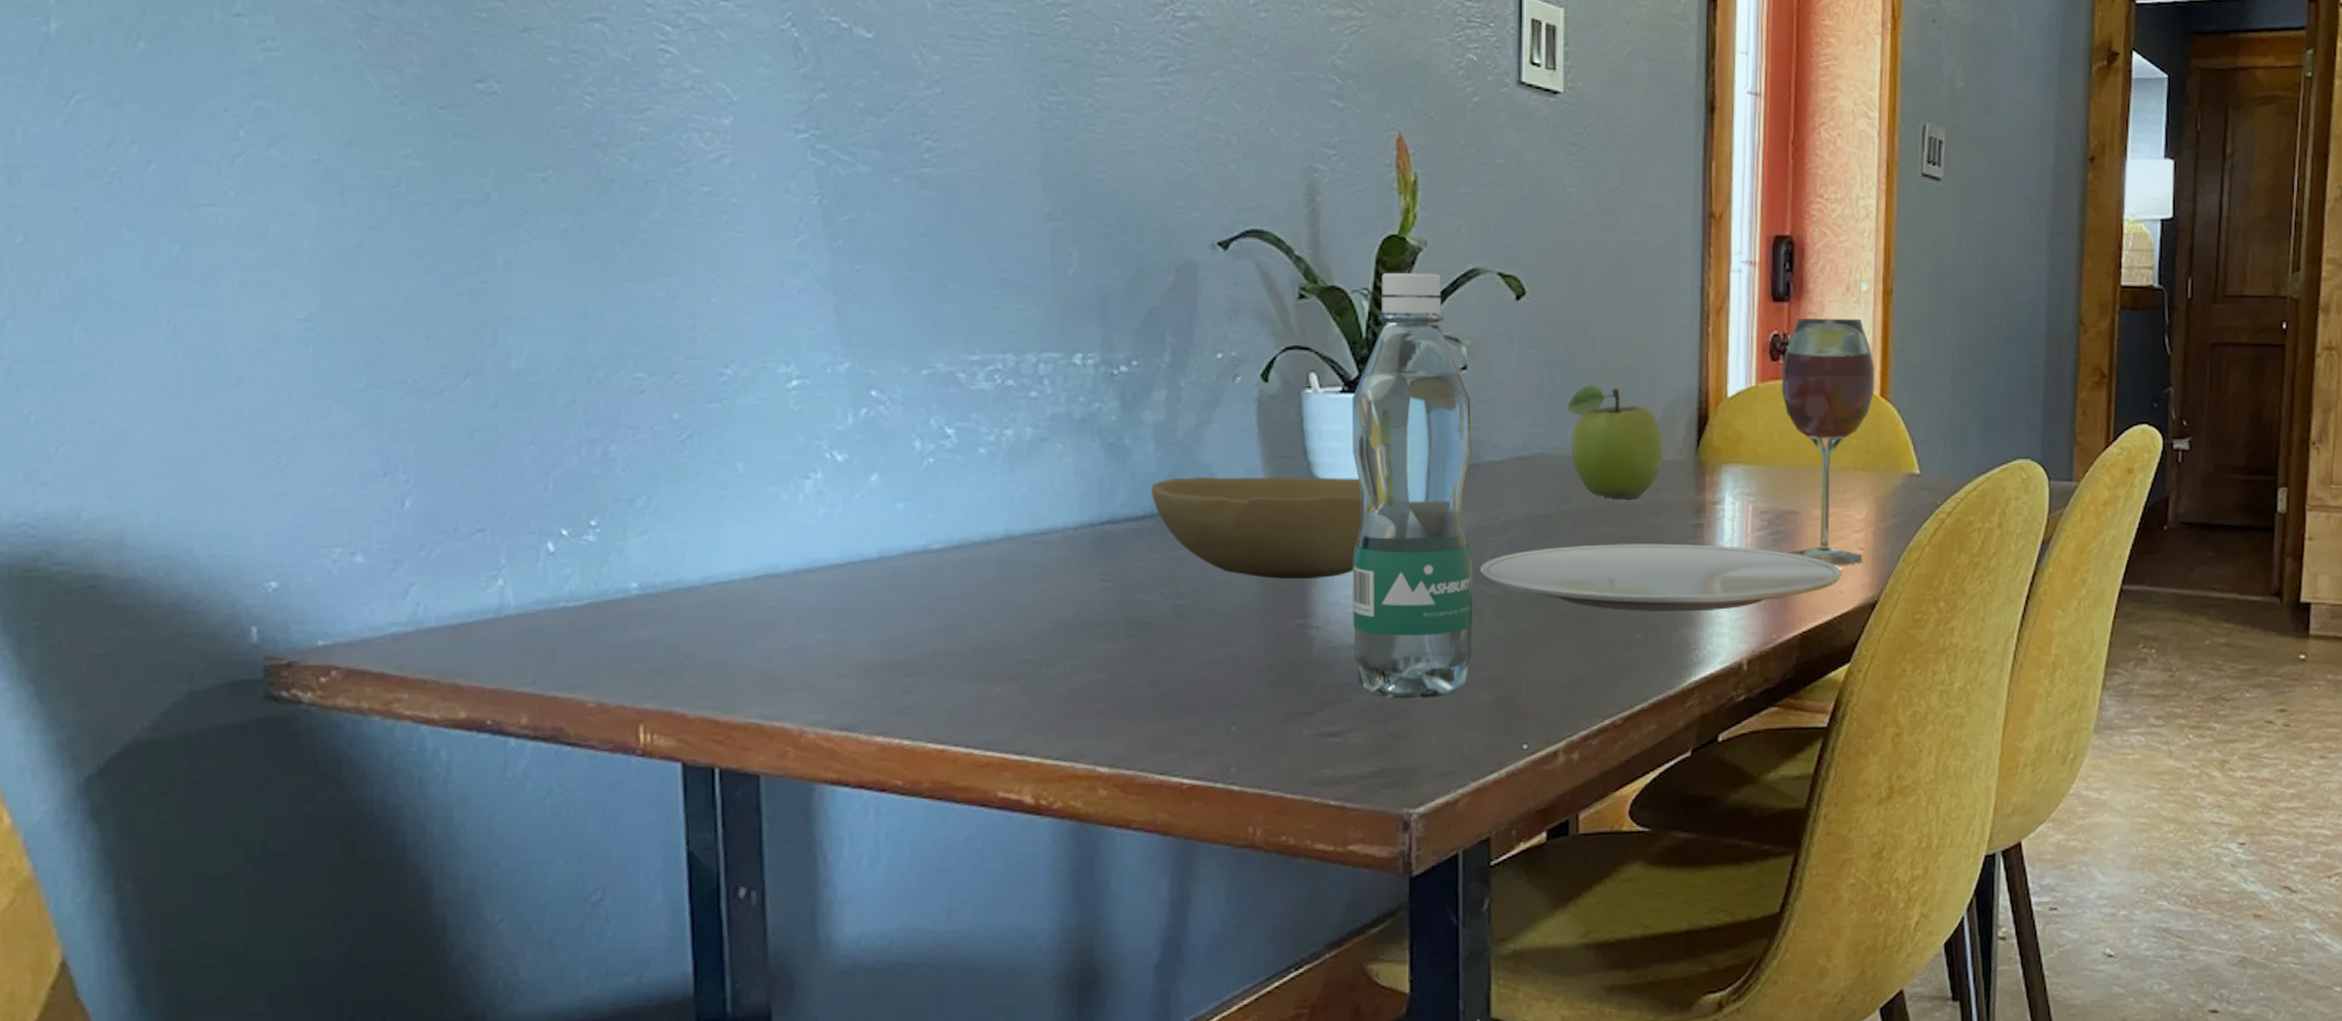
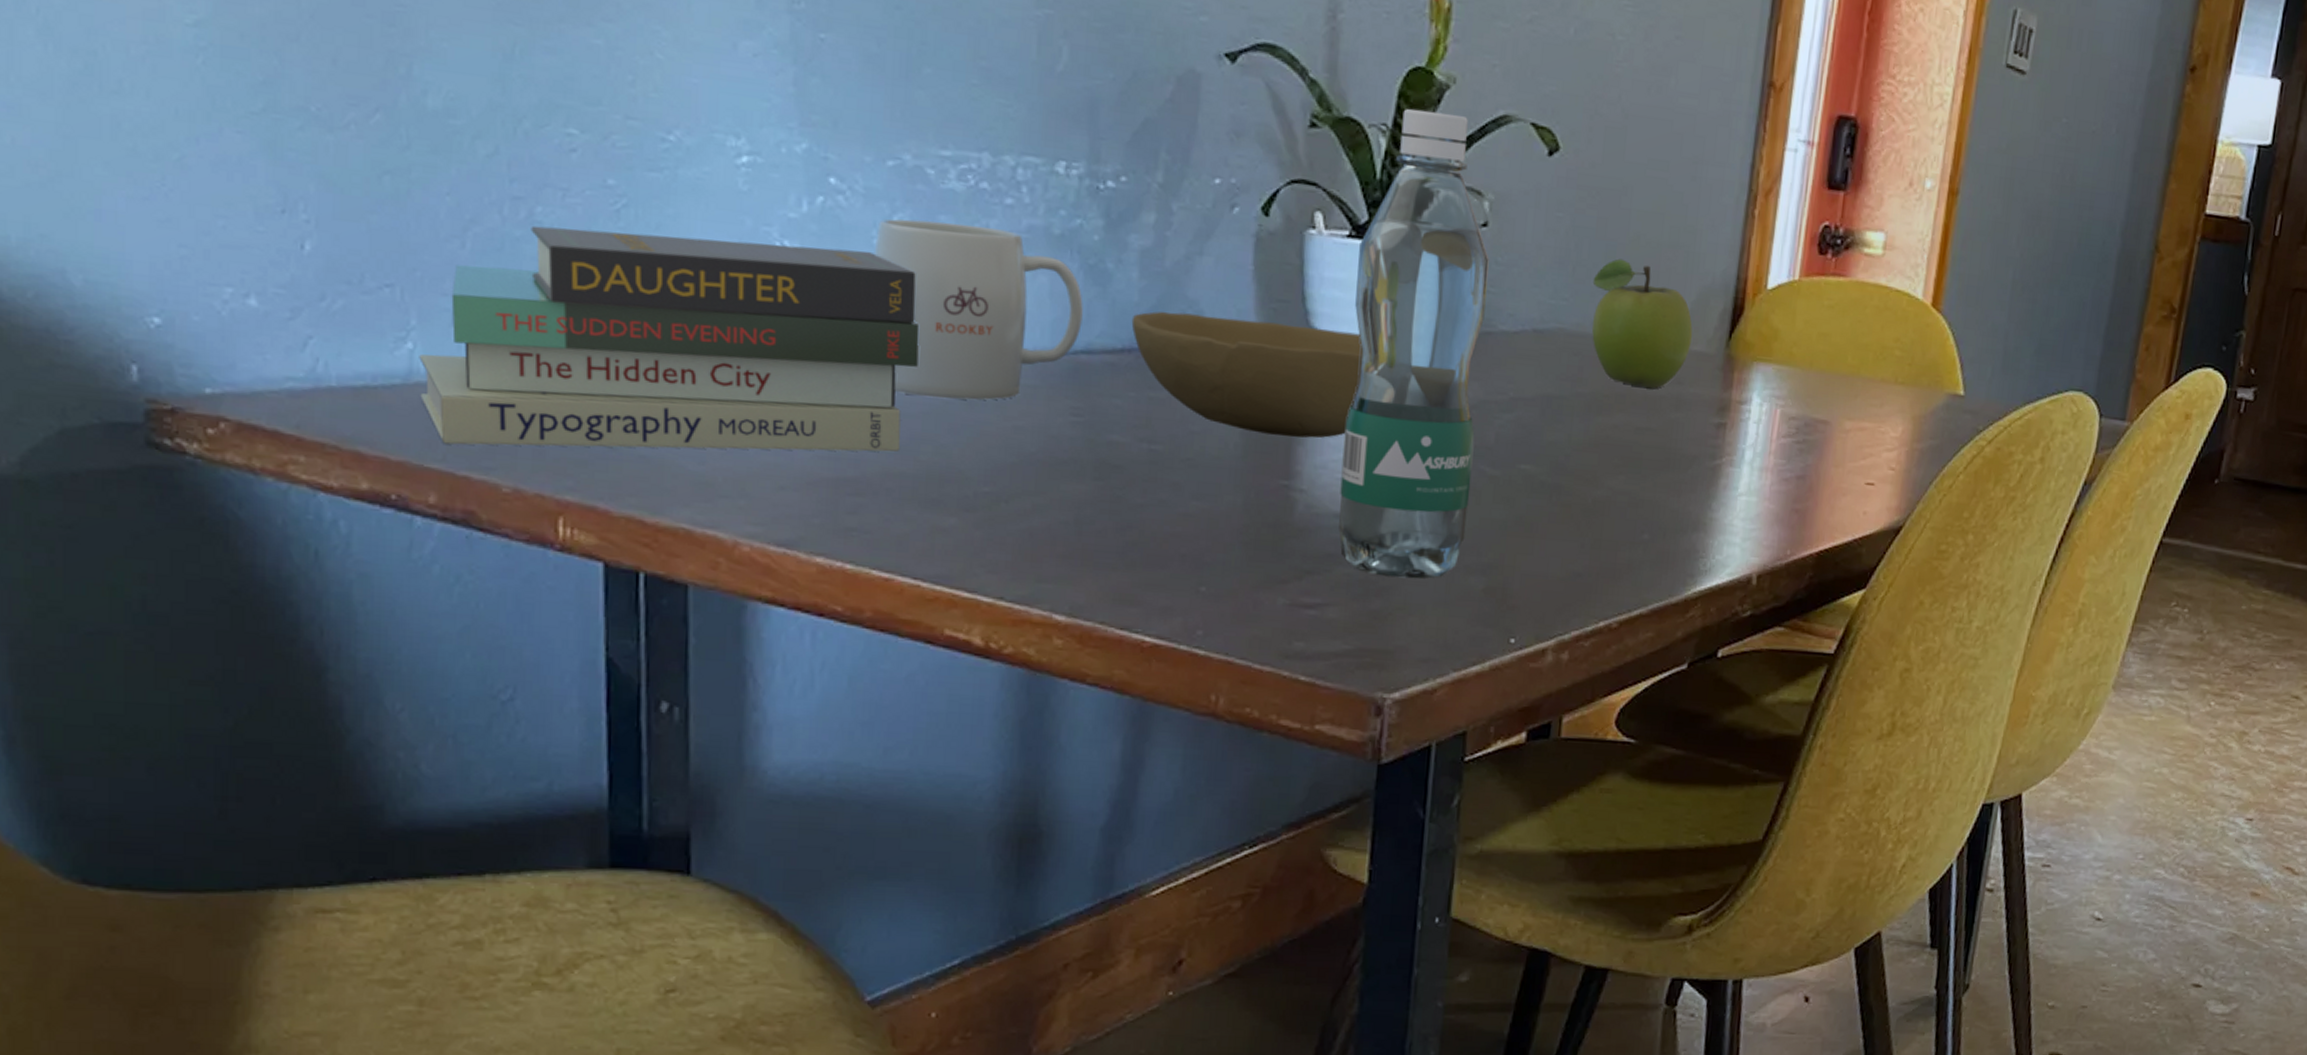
books: none [509,452,959,669] -> present [419,225,920,452]
mug: none [914,419,1106,579] -> present [873,218,1083,400]
plate: present [1481,543,1842,612] -> none [1482,431,1869,518]
wineglass: present [1781,318,1874,566] -> none [1813,211,1929,486]

